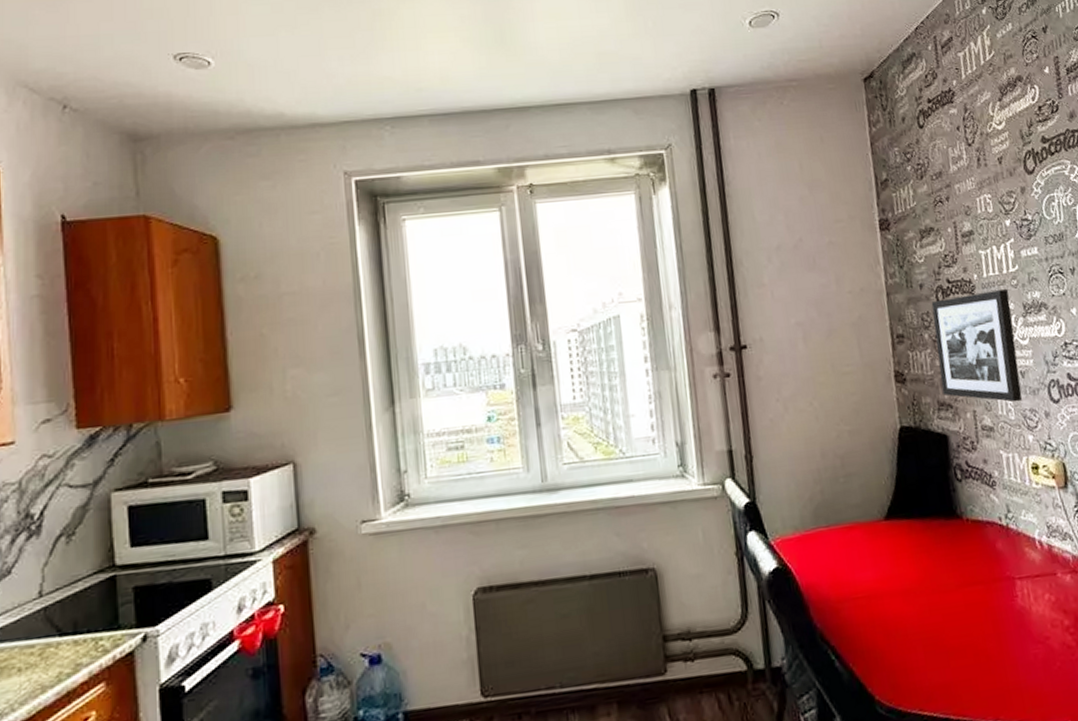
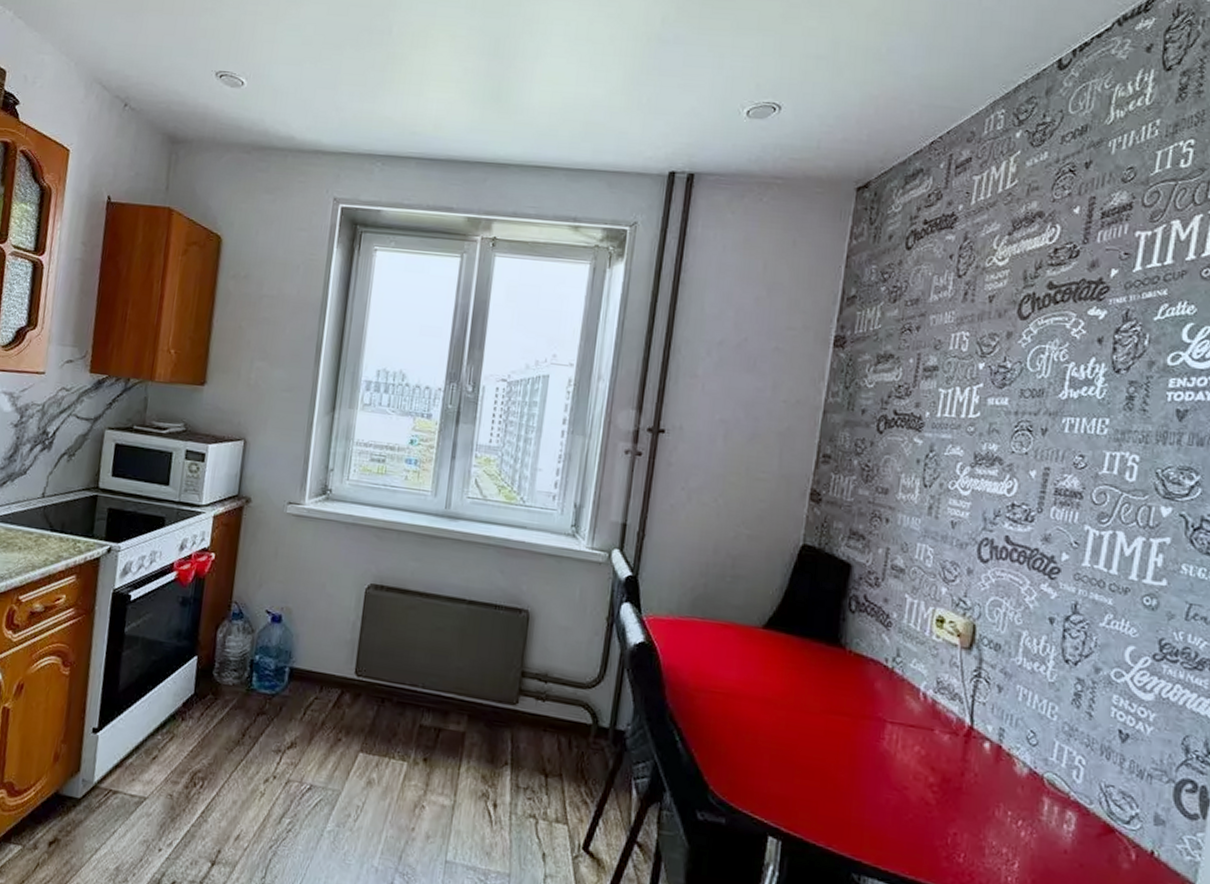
picture frame: present [931,289,1022,403] -> none [858,429,962,552]

